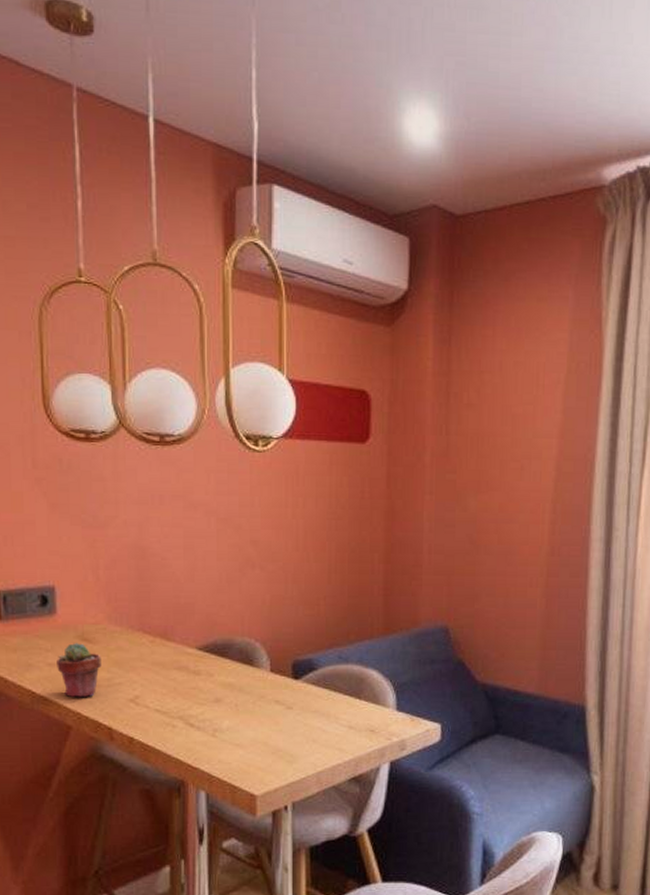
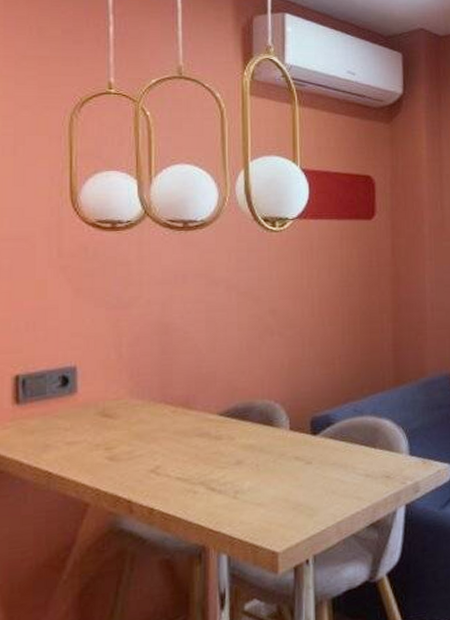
potted succulent: present [57,642,102,698] -> none [76,418,122,475]

